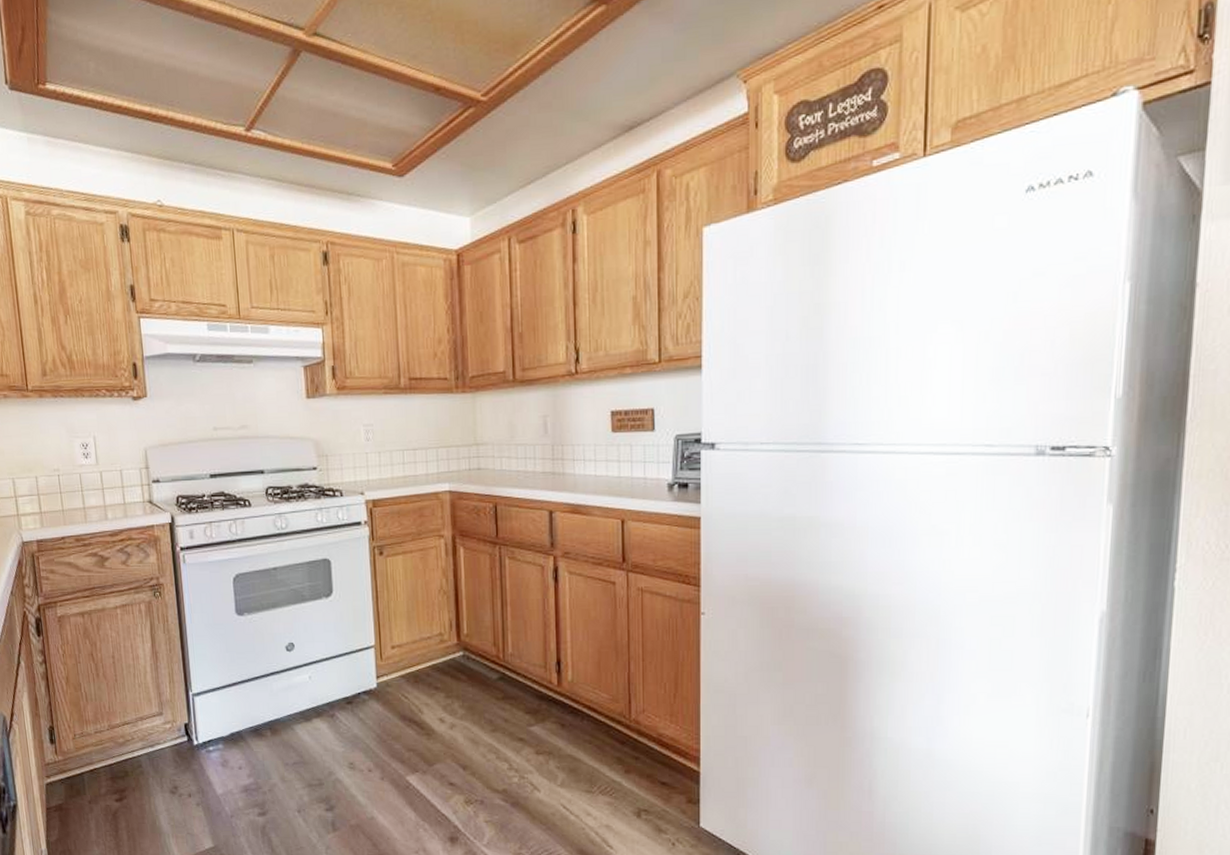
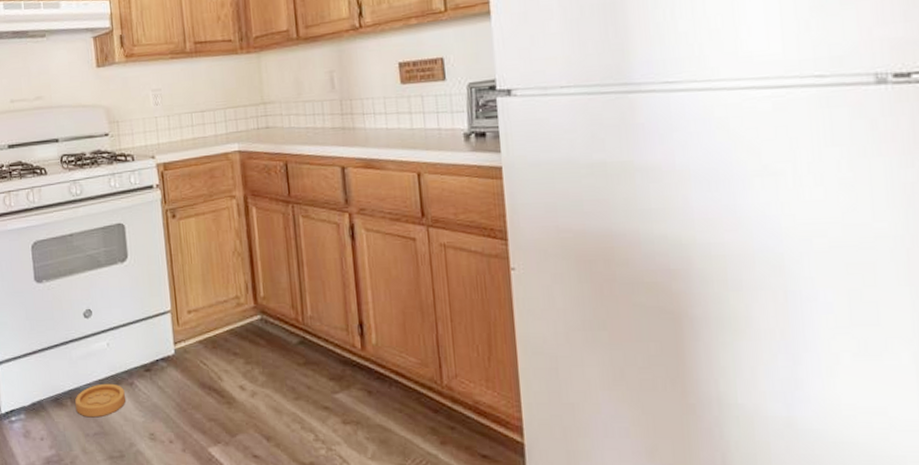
pet bowl: none [275,715,326,748] -> present [75,383,125,418]

